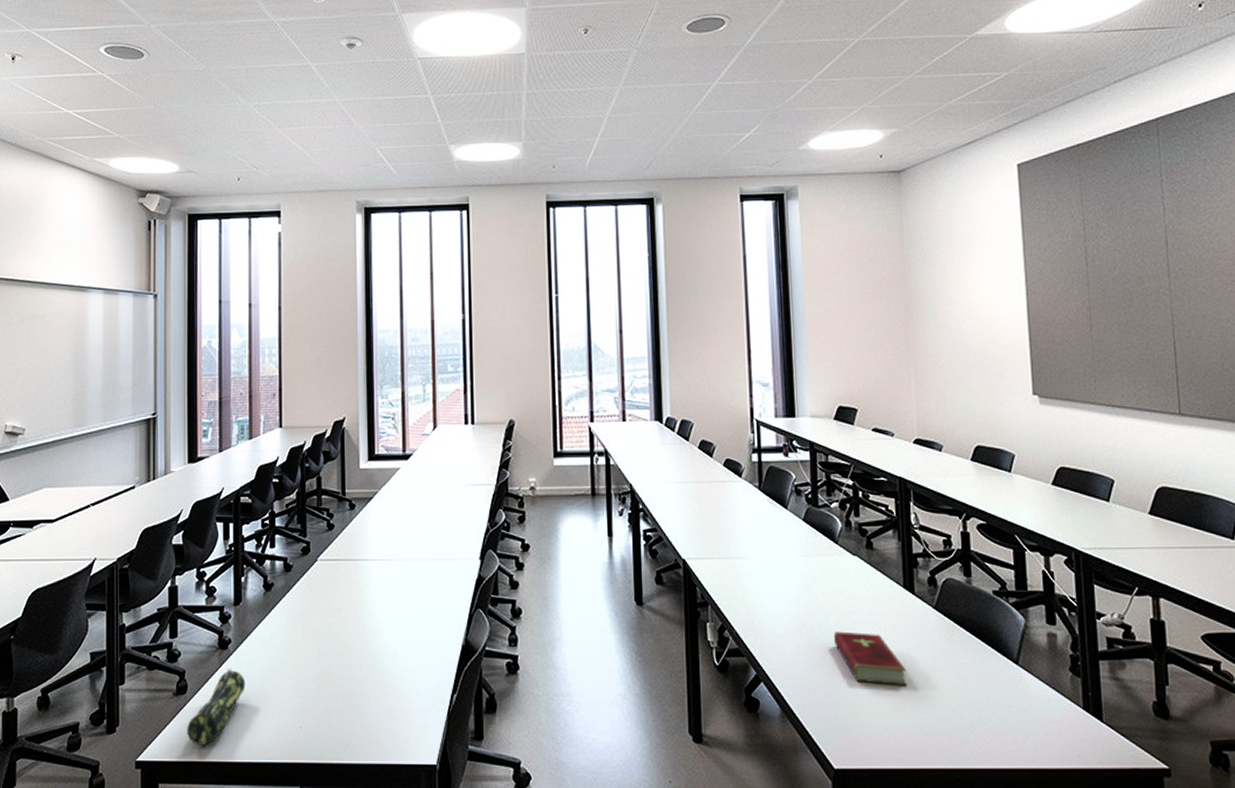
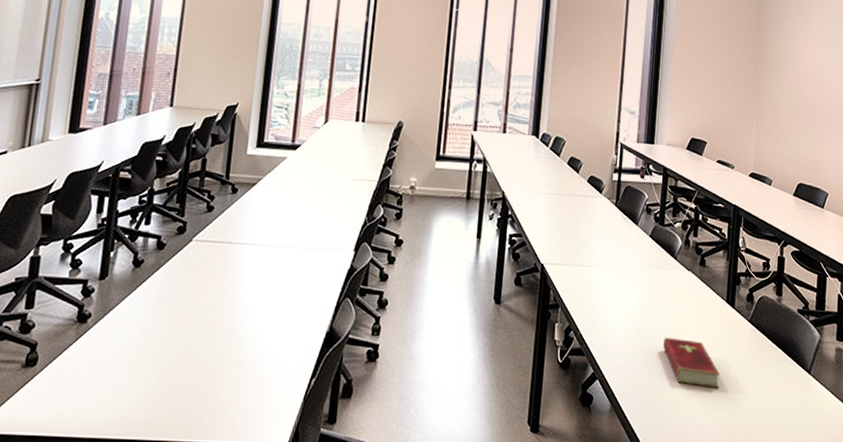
pencil case: present [187,669,246,745] -> none [31,343,102,420]

